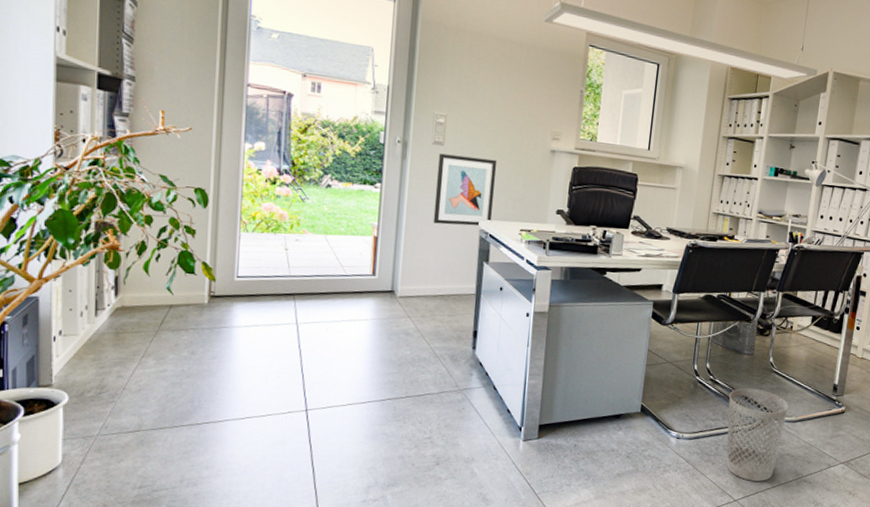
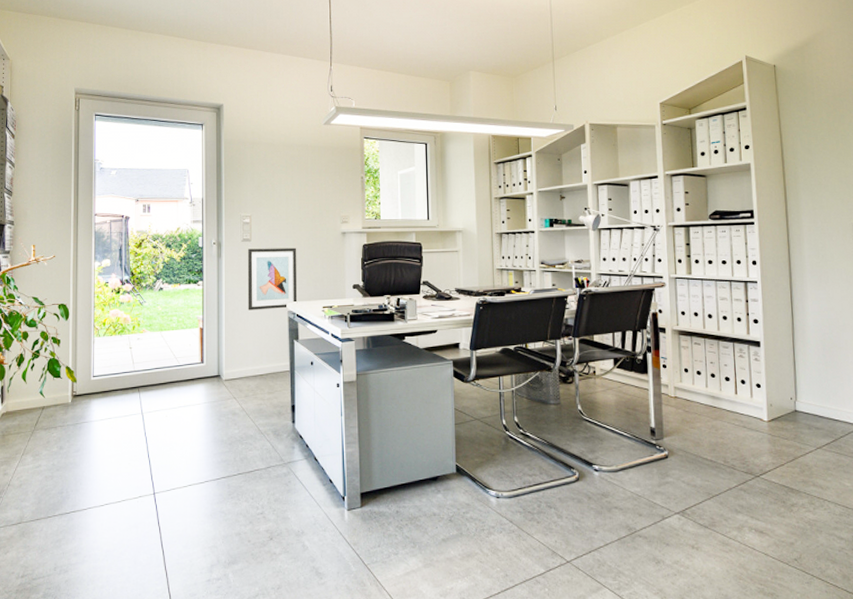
wastebasket: present [726,388,789,481] -> none [543,439,607,539]

